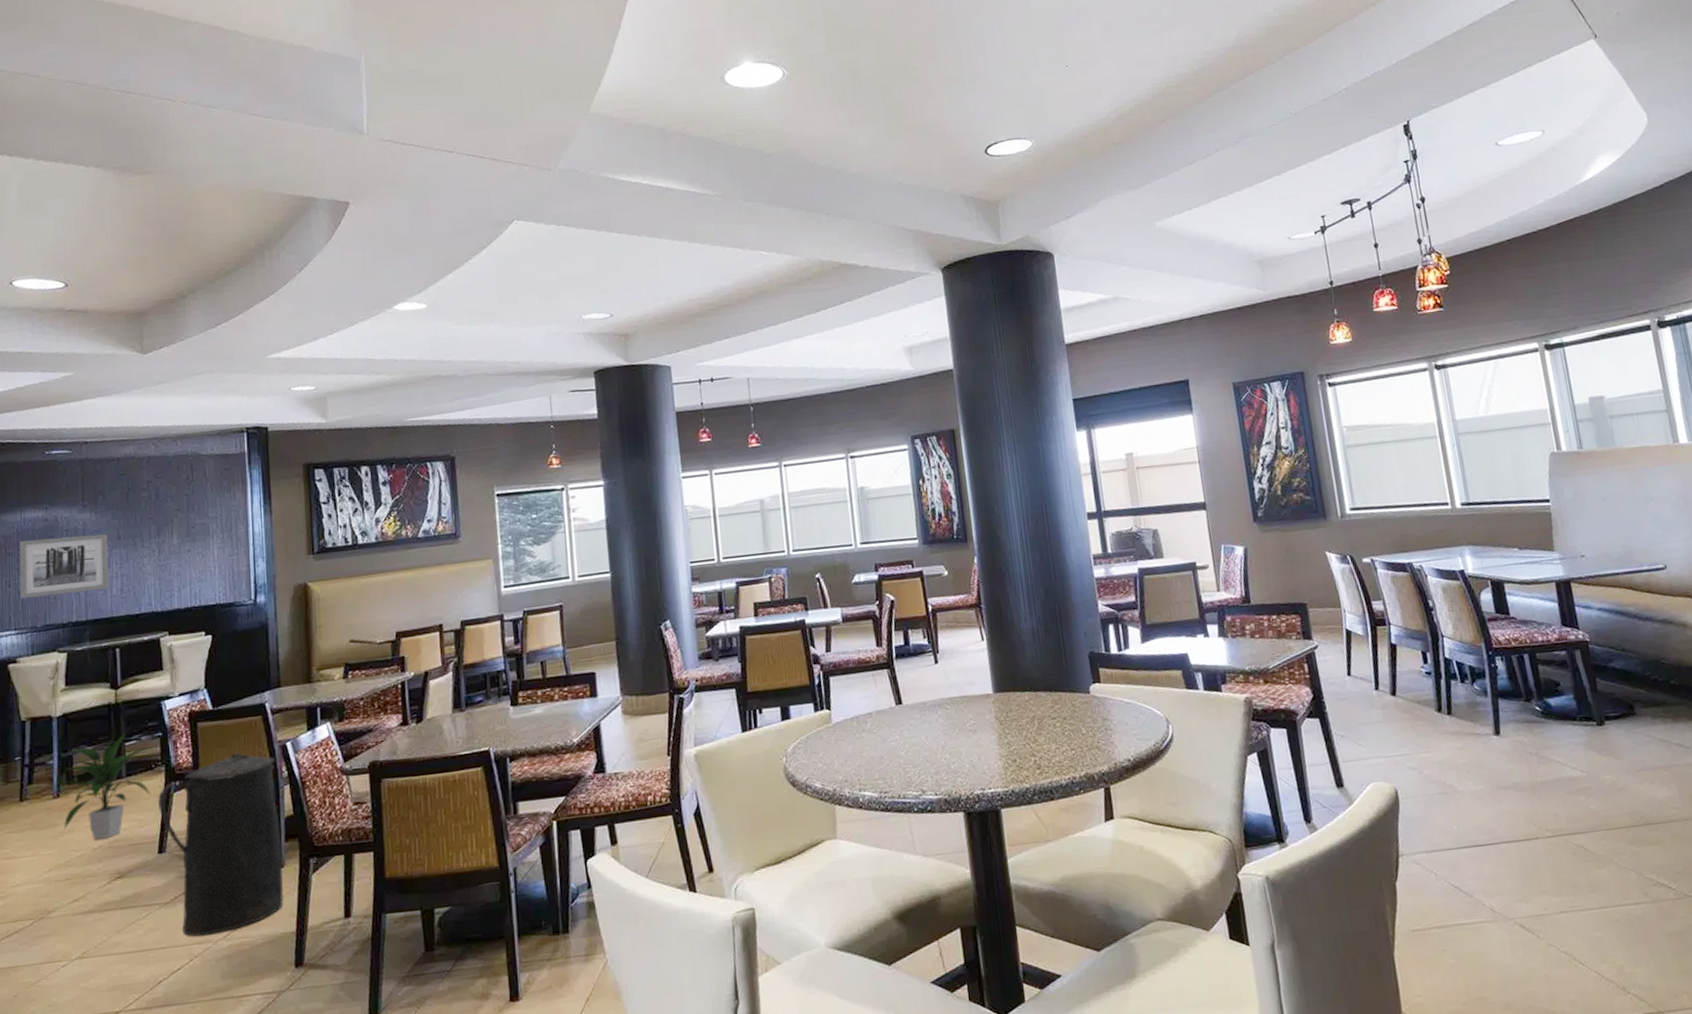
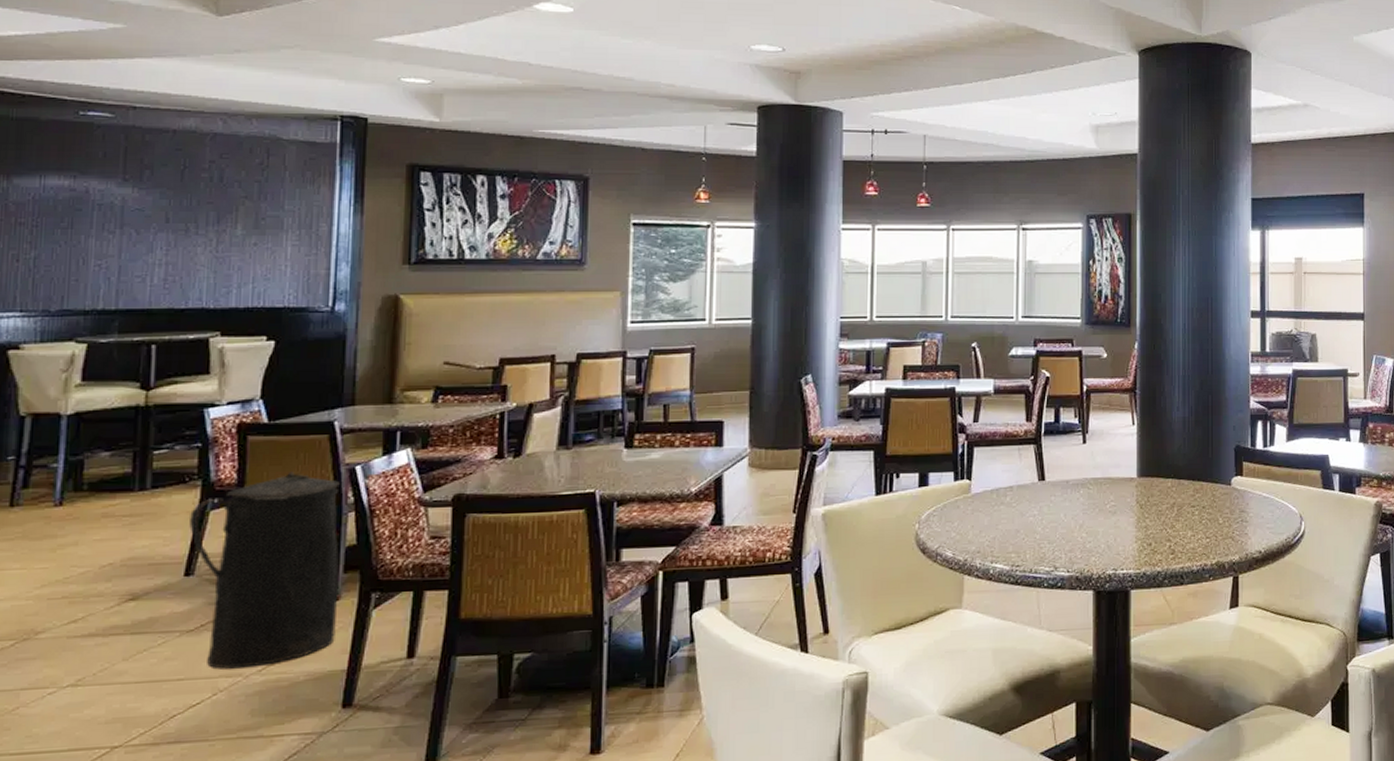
wall art: present [19,534,109,599] -> none [31,210,153,278]
indoor plant: present [63,734,153,840] -> none [64,441,189,556]

